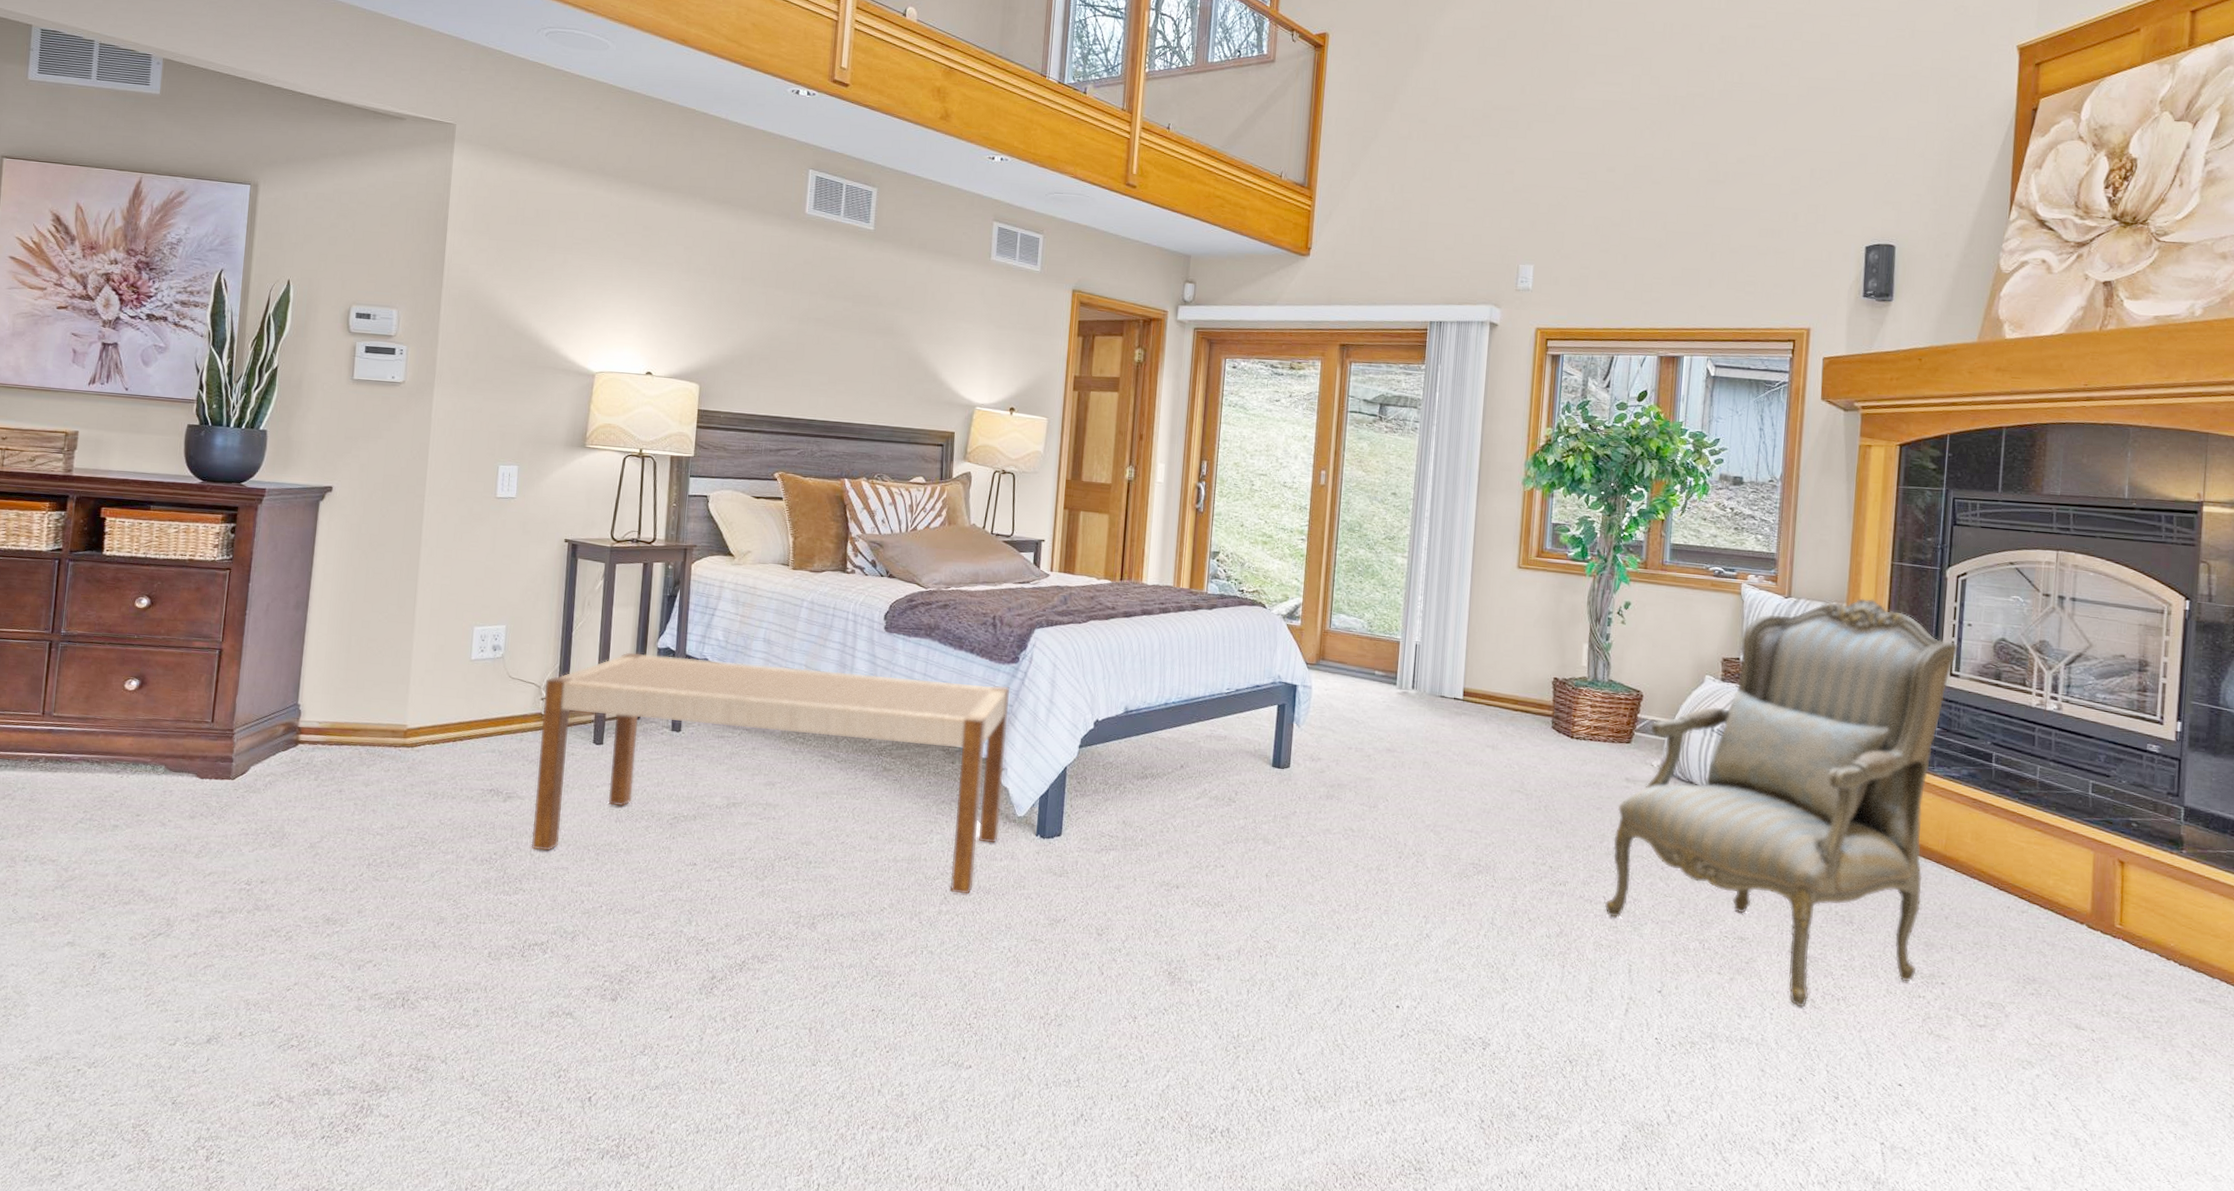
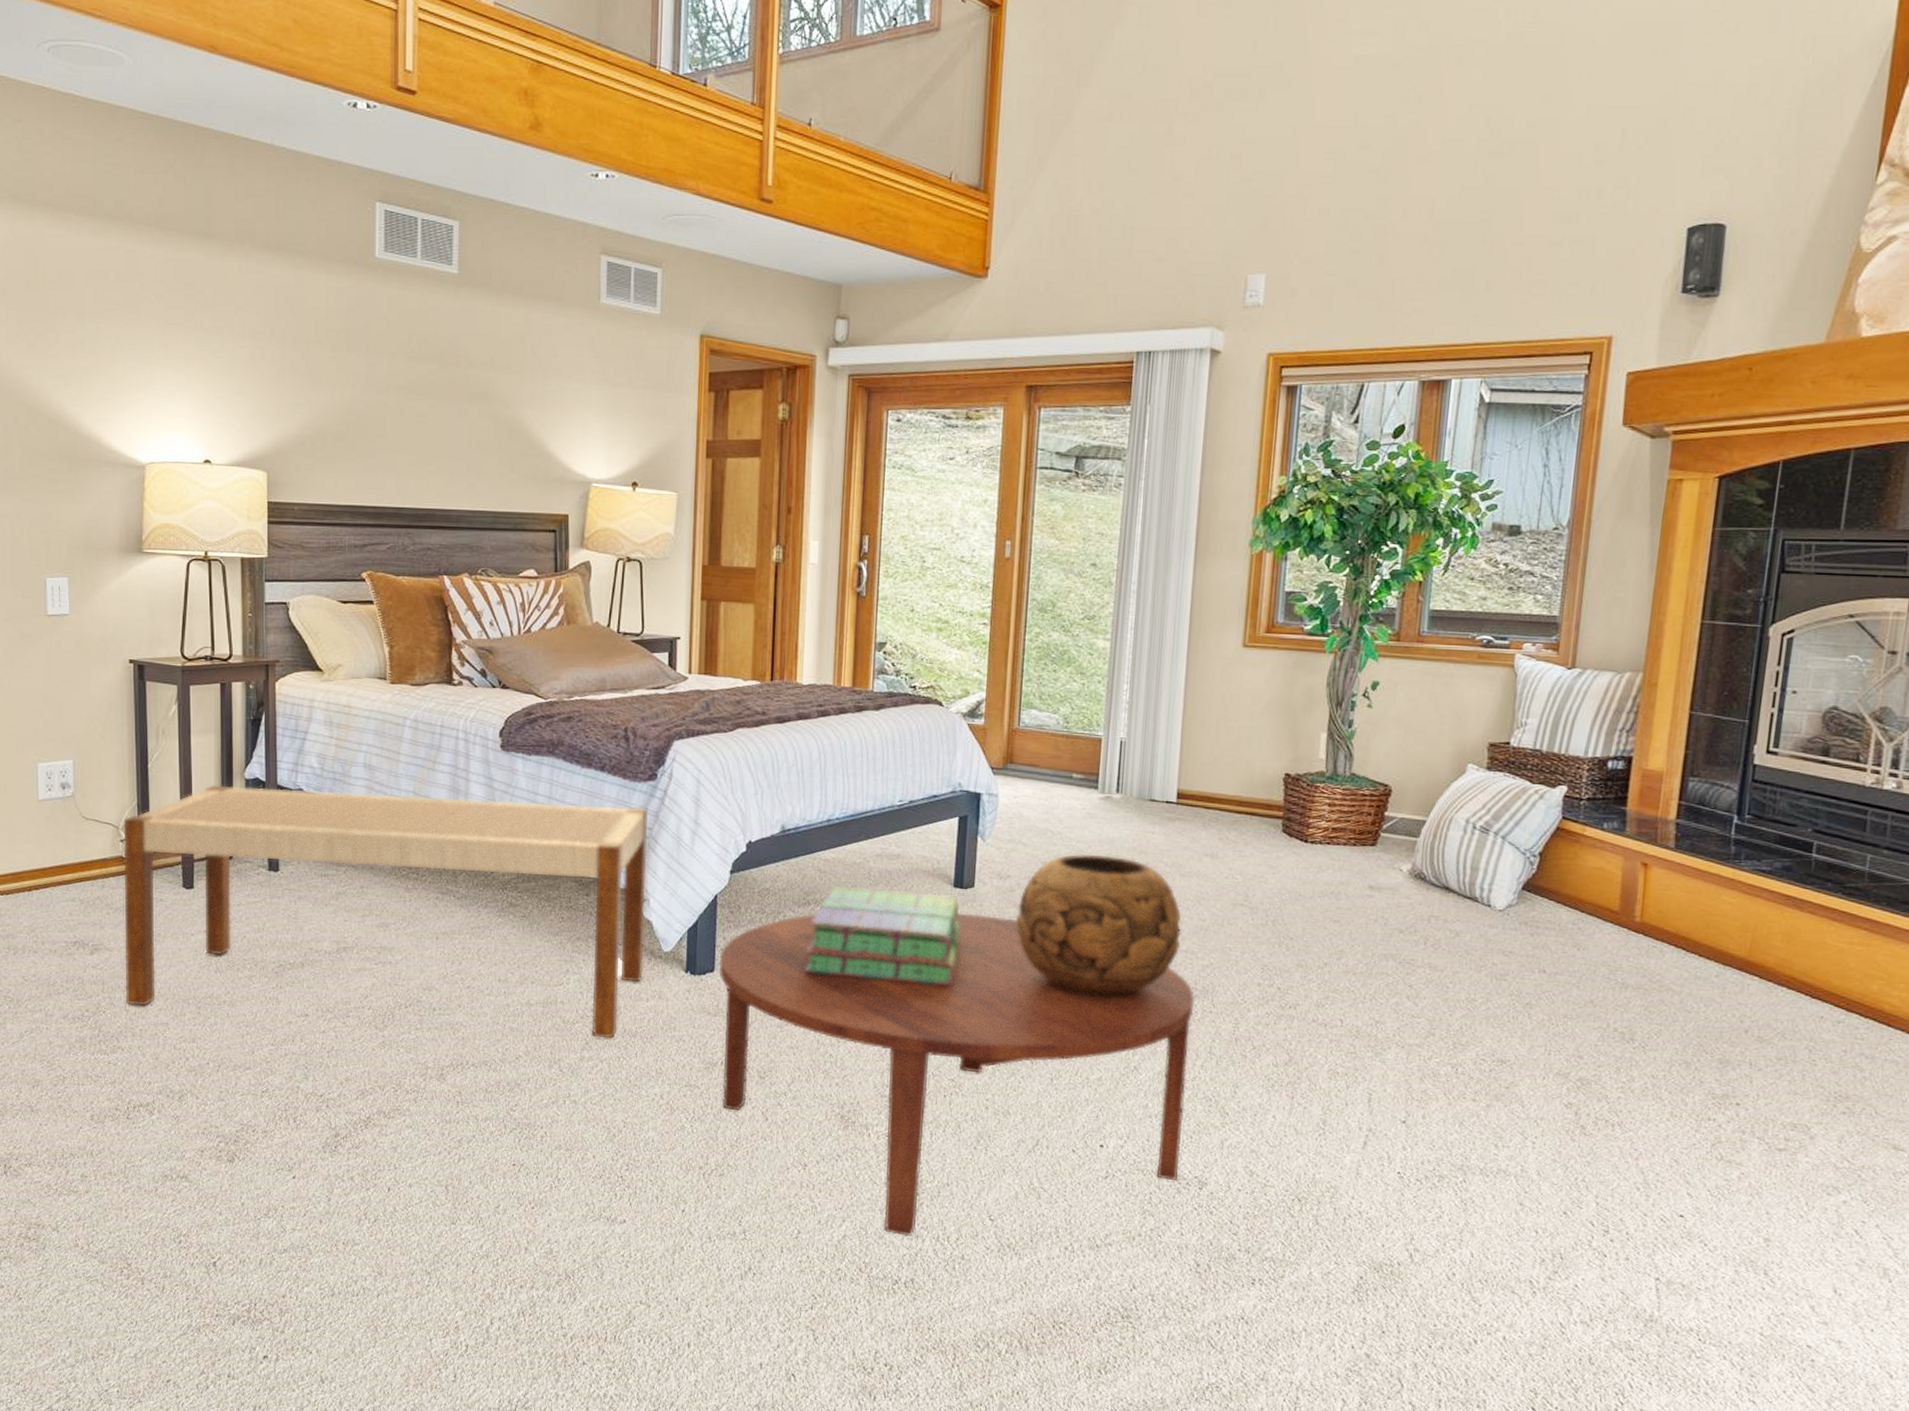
coffee table: none [1064,786,1479,1088] -> present [718,913,1195,1237]
stack of books: none [1141,763,1278,855] -> present [805,886,961,986]
decorative bowl: none [1324,741,1468,871] -> present [1014,853,1182,998]
armchair: present [1605,598,1958,1007] -> none [1341,665,1778,1135]

